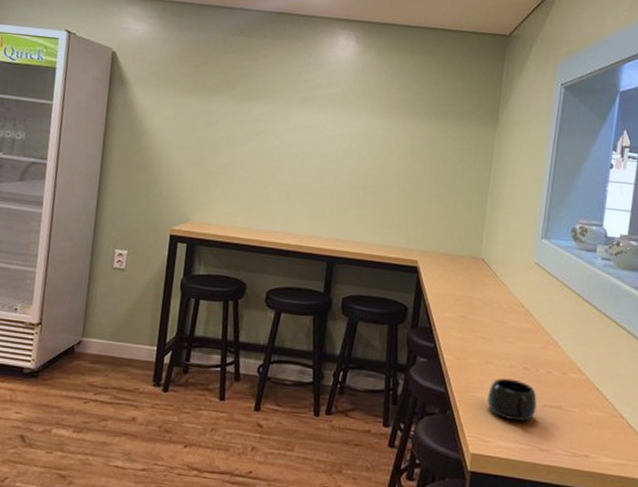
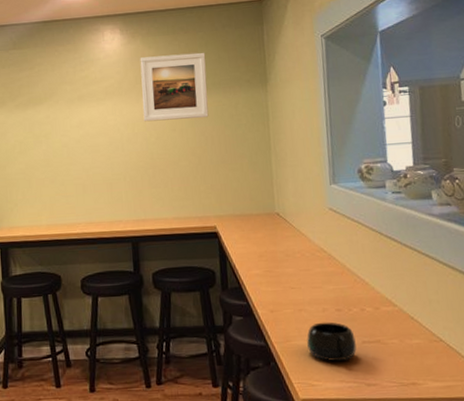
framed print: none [363,70,440,147] -> present [140,52,209,122]

